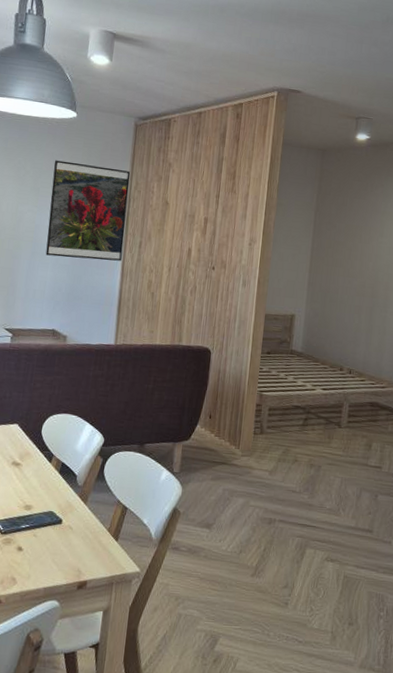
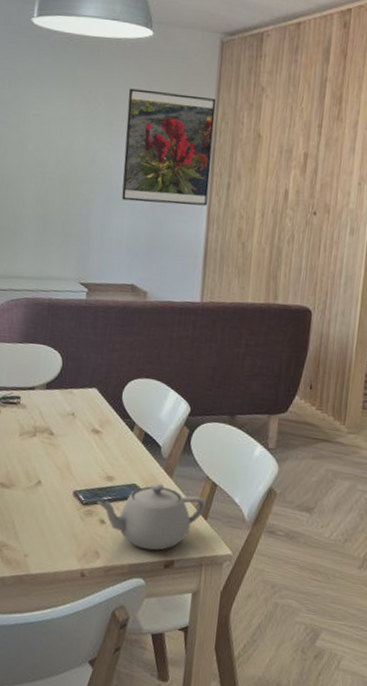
teapot: none [14,509,117,573] -> present [96,483,206,551]

